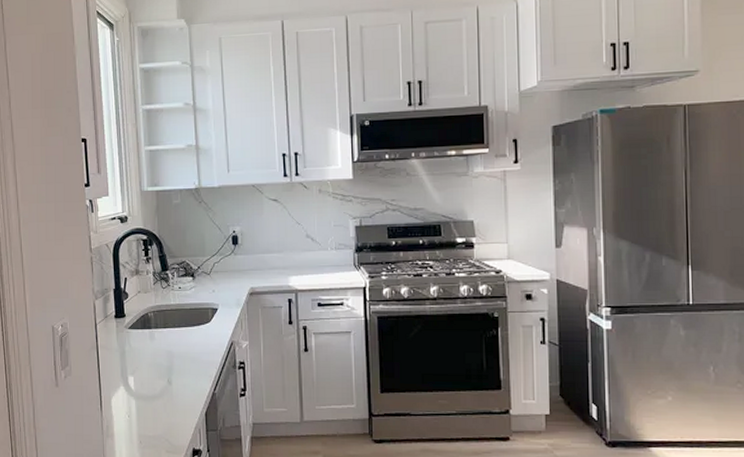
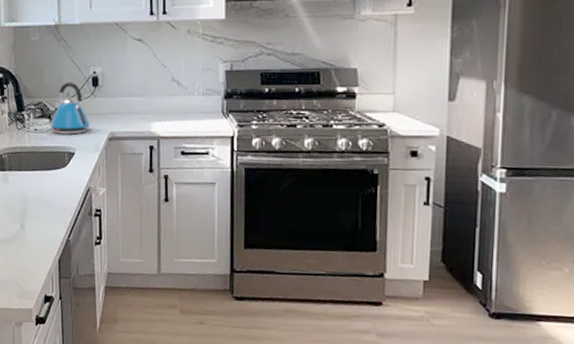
kettle: none [194,241,232,291] -> present [51,82,90,135]

